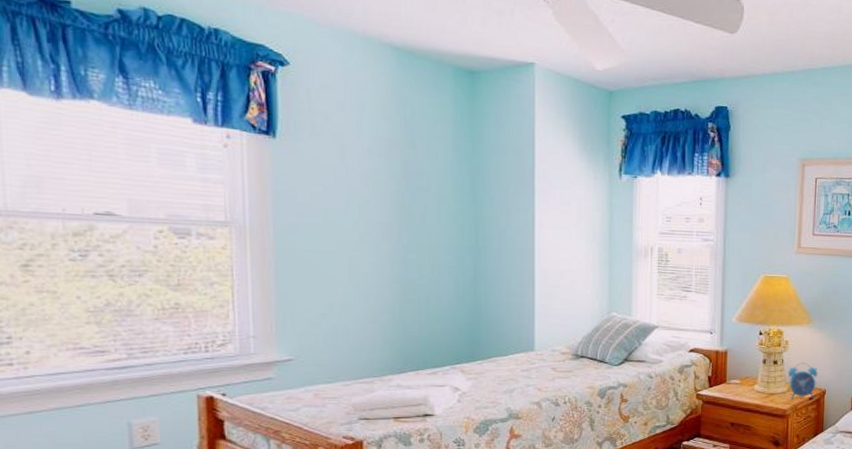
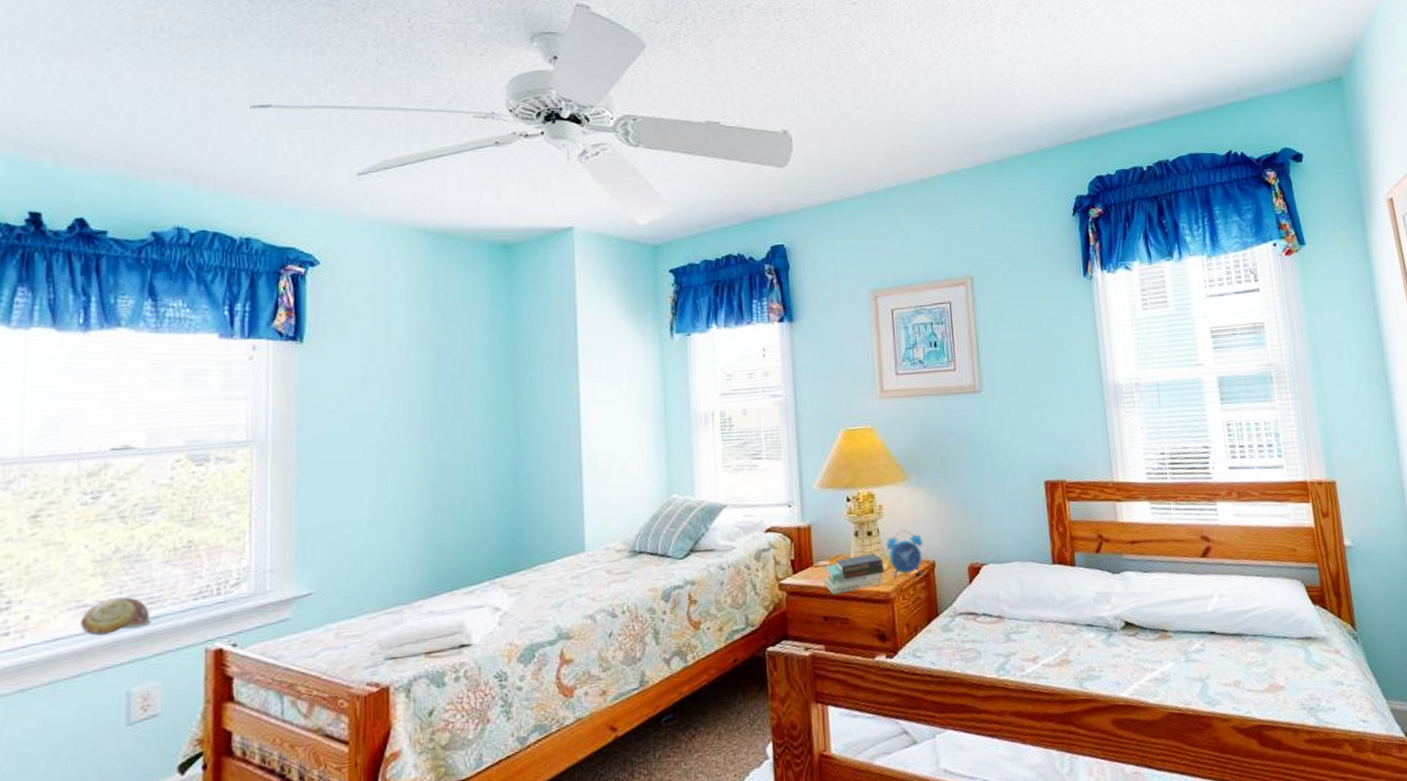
seashell: none [79,345,147,374] -> present [81,597,152,636]
books: none [733,378,784,407] -> present [823,553,885,595]

